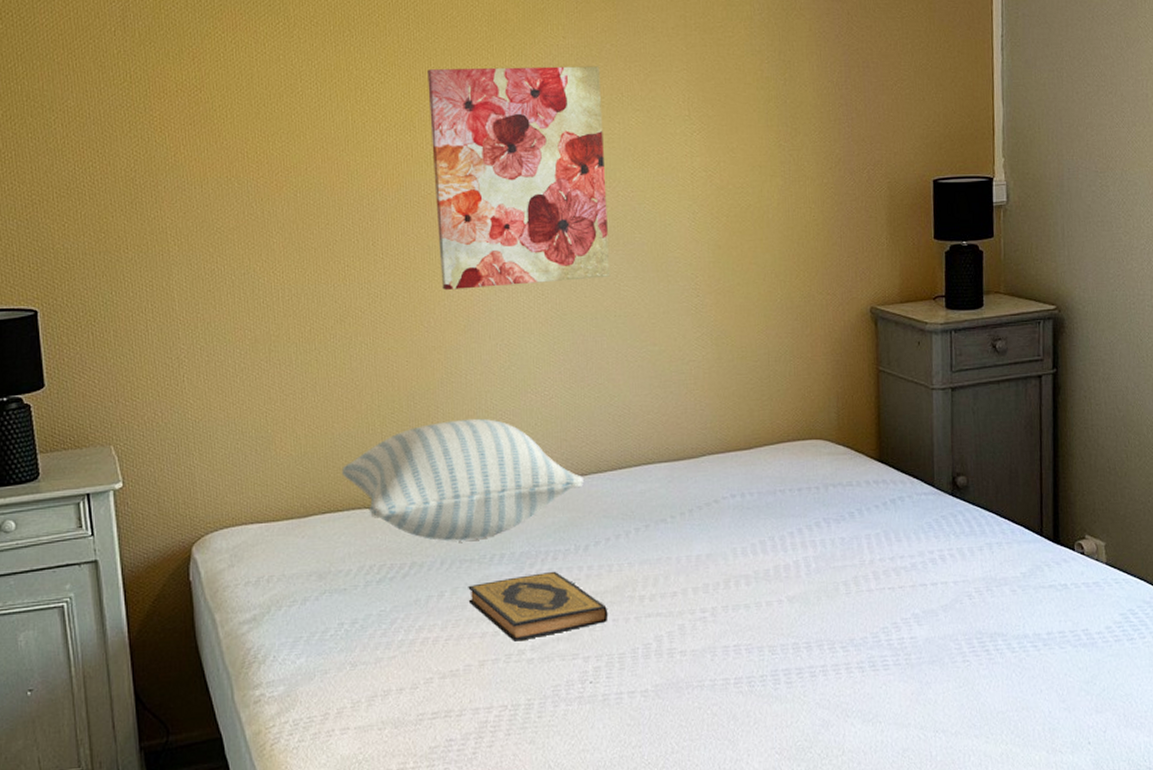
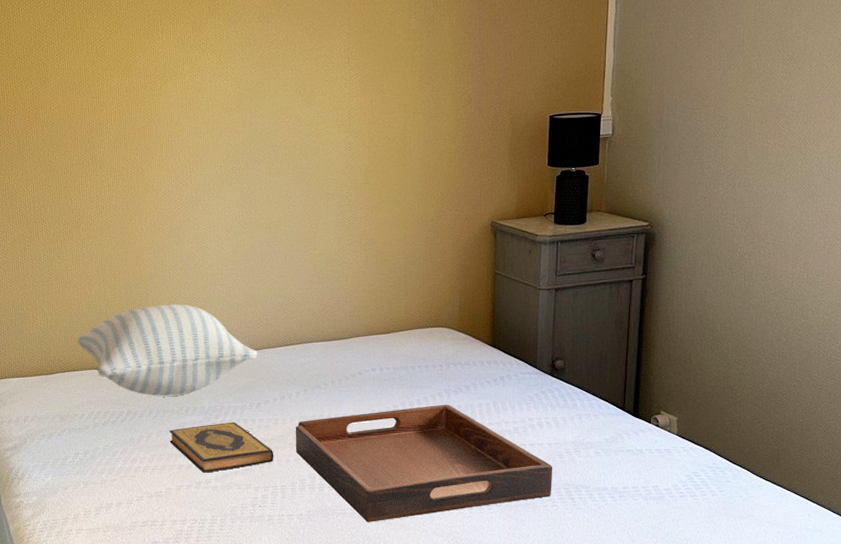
wall art: present [427,66,611,290] -> none [142,22,282,203]
serving tray: none [635,536,962,696] -> present [295,404,553,522]

